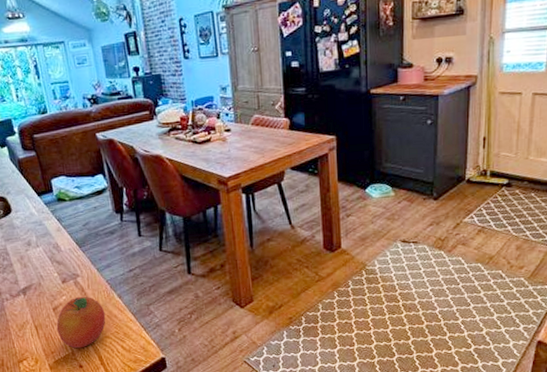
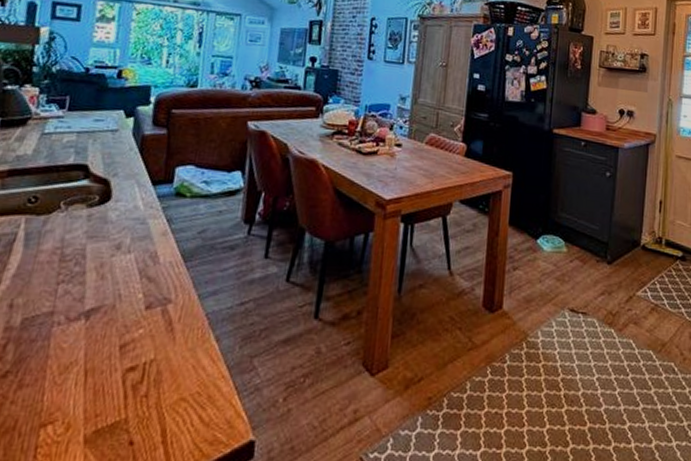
fruit: present [56,296,106,349] -> none [114,332,191,413]

